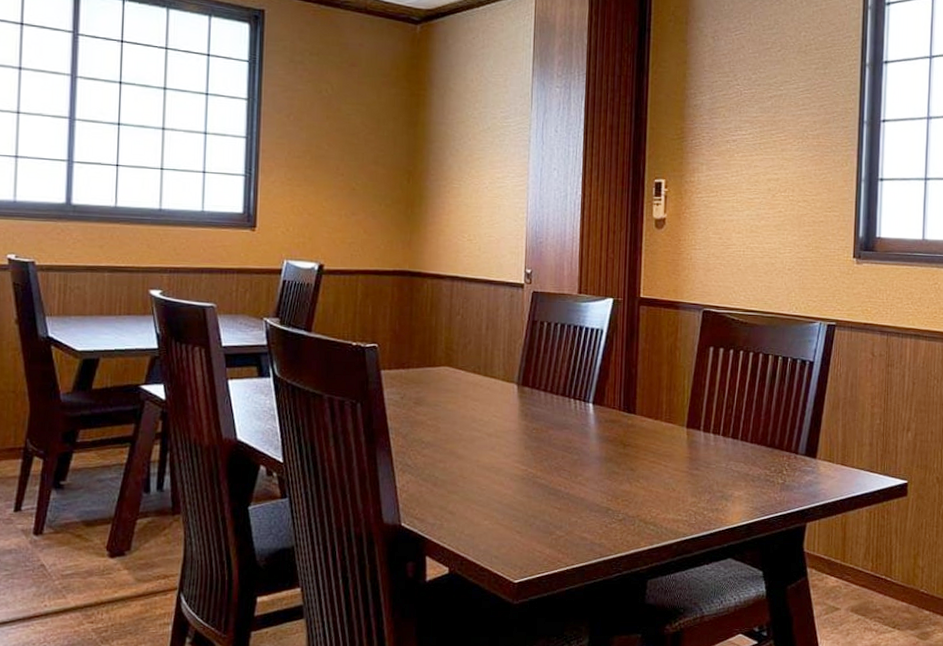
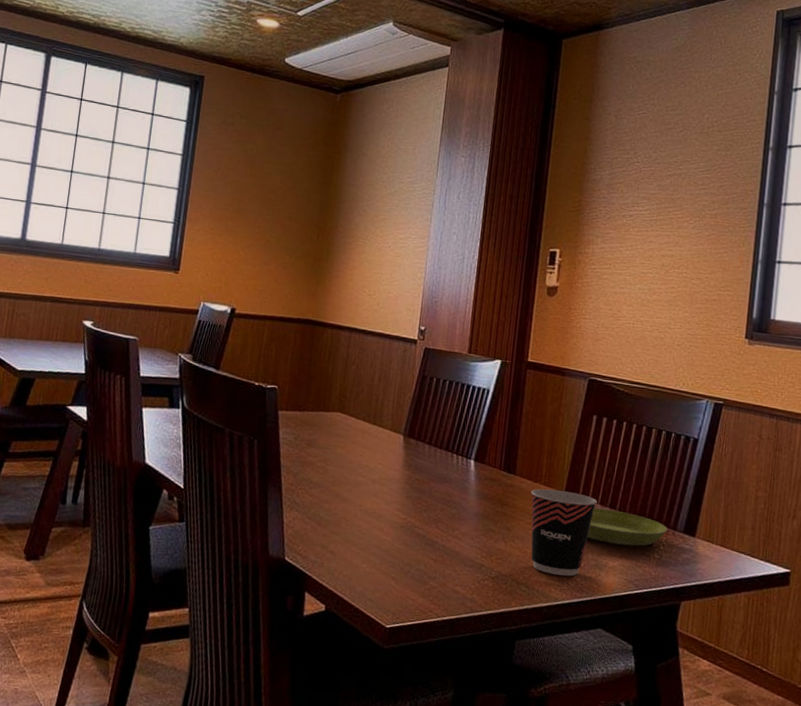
cup: none [652,426,719,510] -> present [530,488,597,576]
saucer: none [711,439,790,474] -> present [587,507,668,547]

